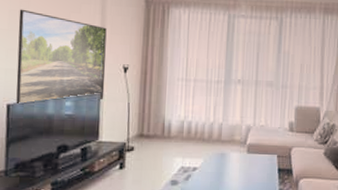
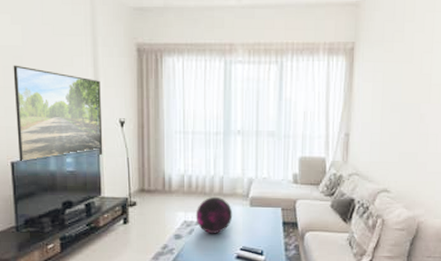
decorative orb: none [193,142,230,180] -> present [195,196,233,234]

